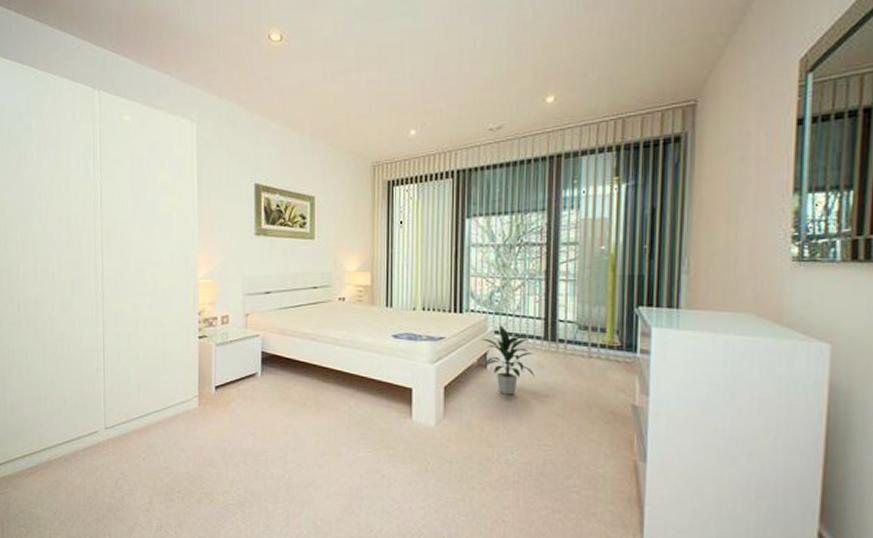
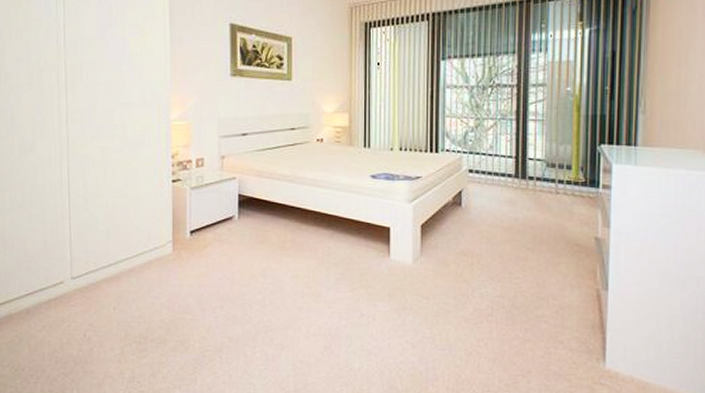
indoor plant: present [481,325,534,395] -> none [456,164,506,231]

